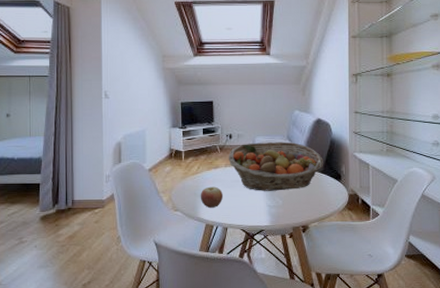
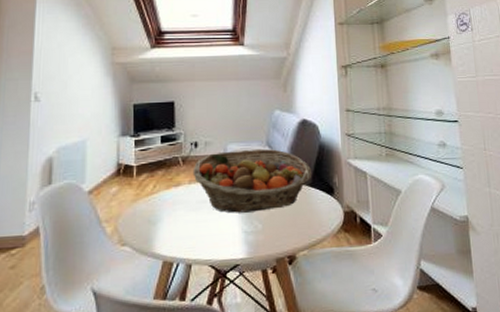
apple: present [200,186,224,208] -> none [156,210,187,239]

